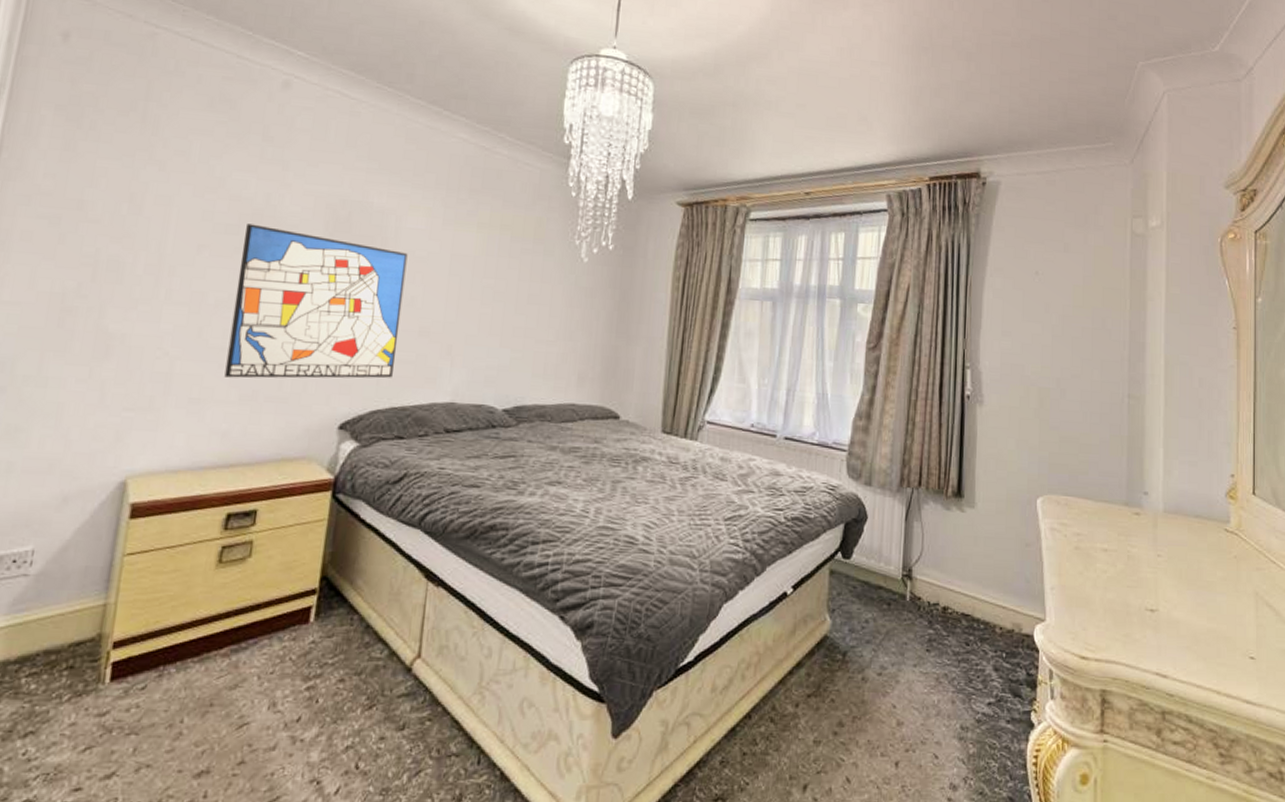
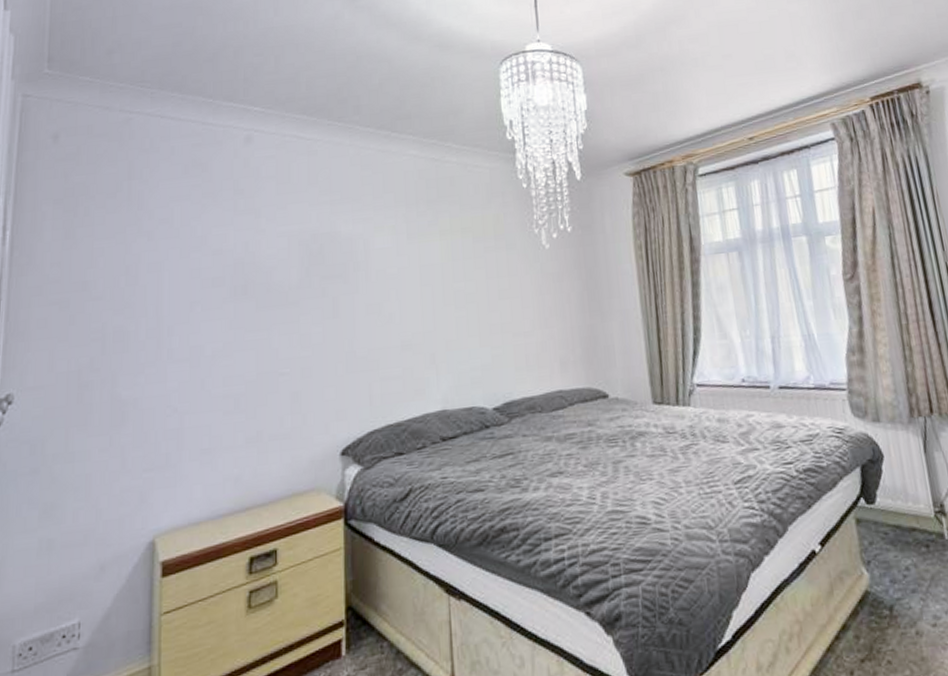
wall art: present [224,224,408,379] -> none [230,272,384,424]

